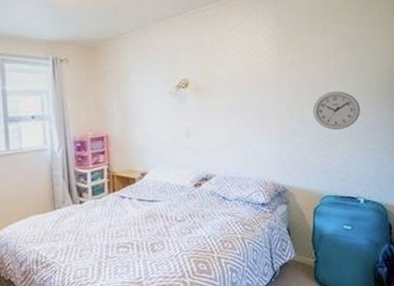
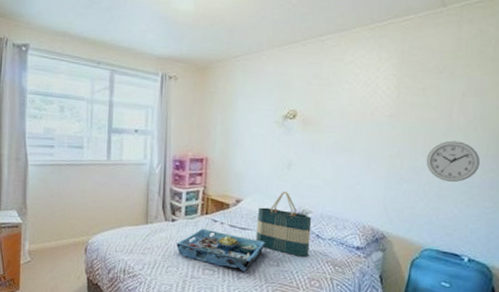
serving tray: none [87,206,176,245] -> present [176,228,266,272]
tote bag: none [164,158,218,221] -> present [256,191,312,257]

